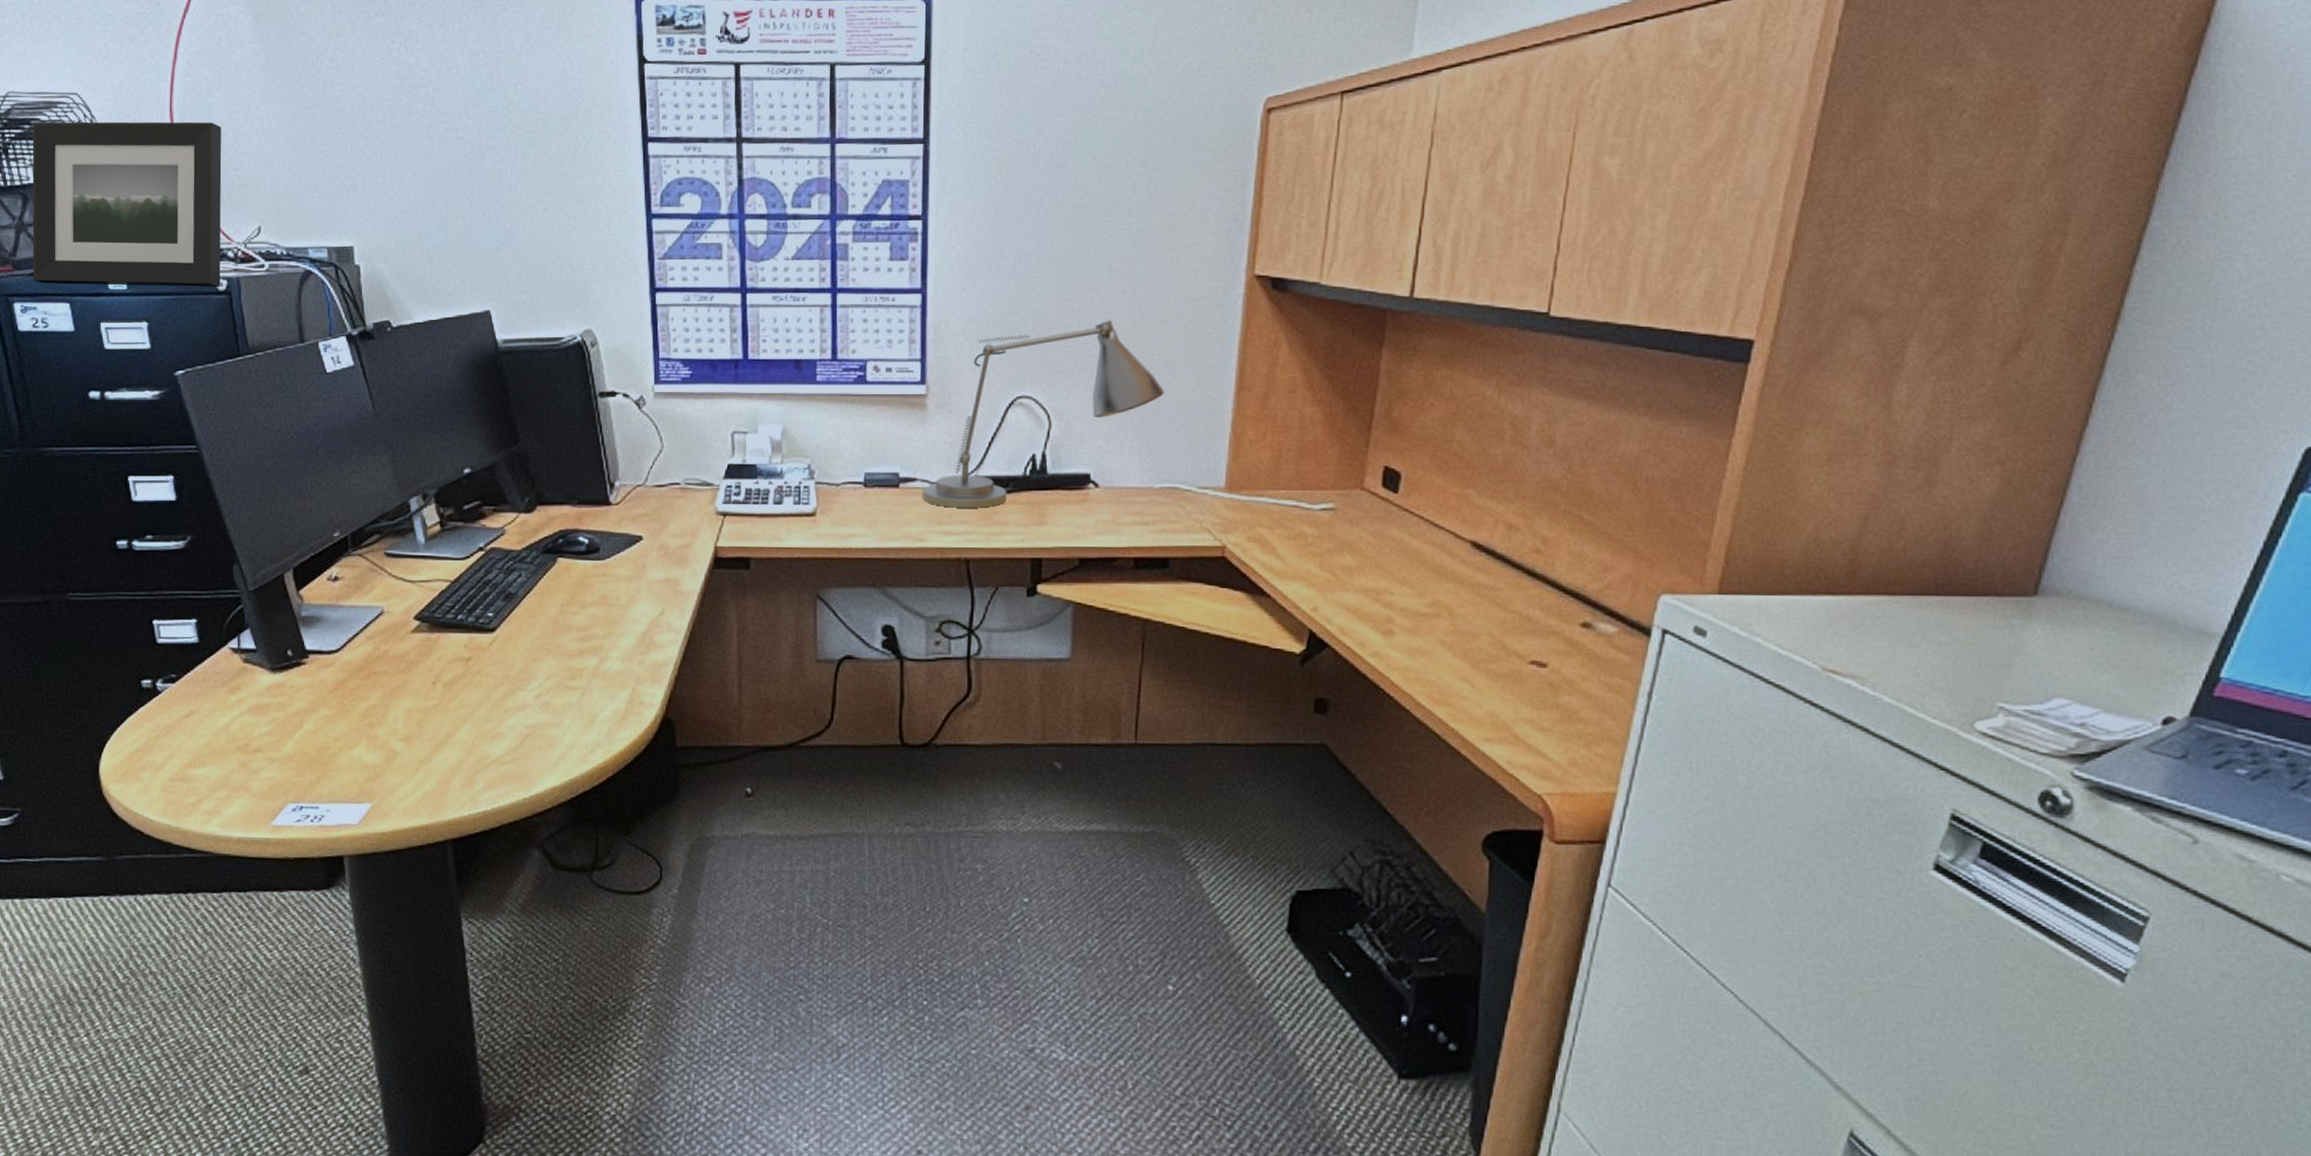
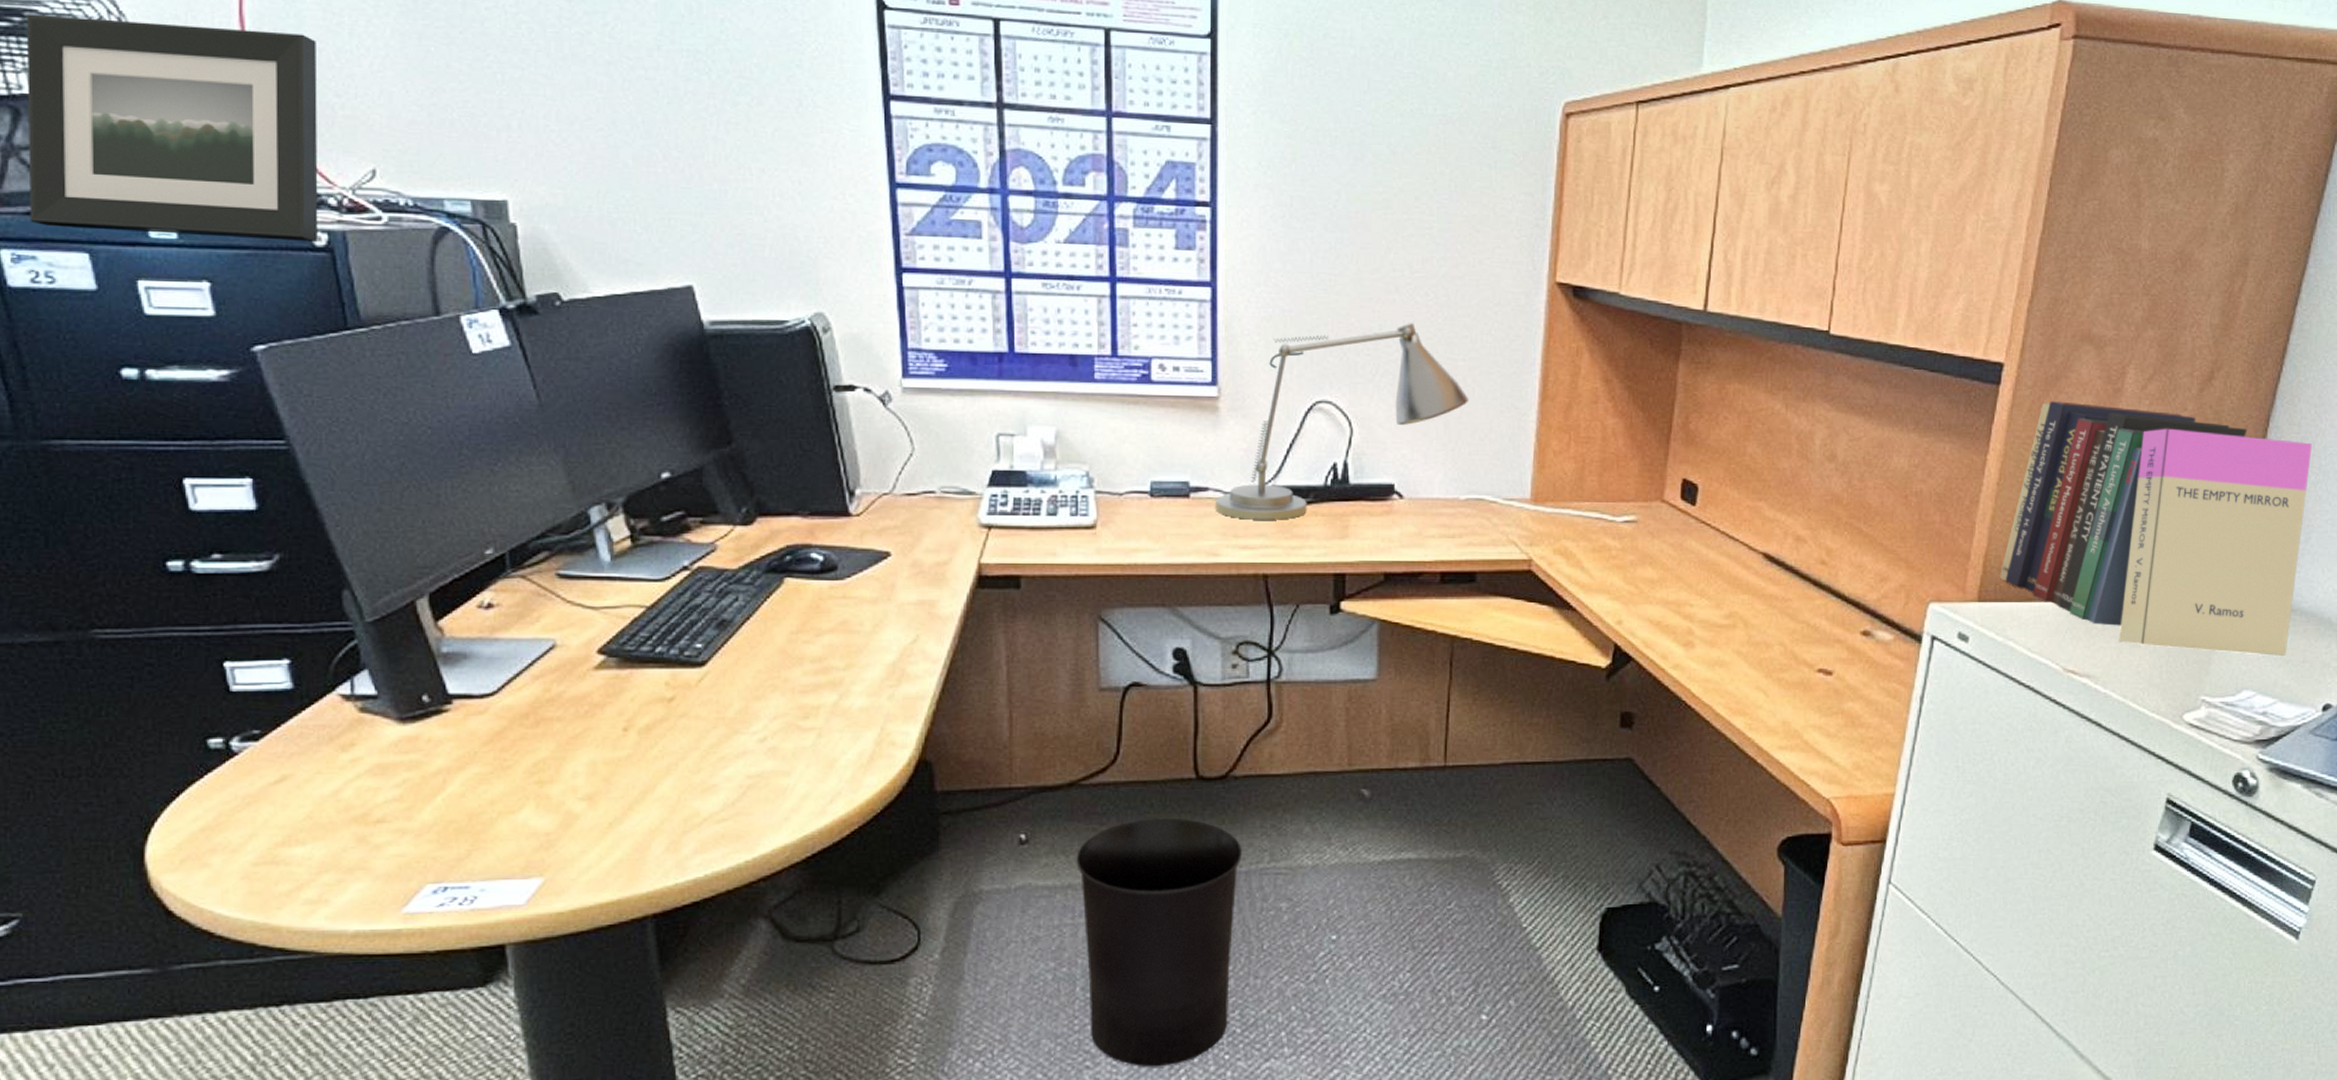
waste bin: none [794,779,942,1006] -> present [1076,817,1242,1066]
books: none [1744,379,2153,660] -> present [1999,401,2312,656]

